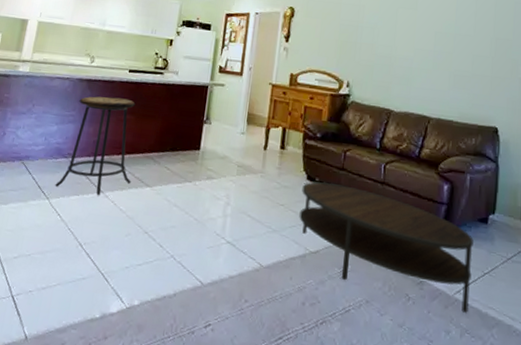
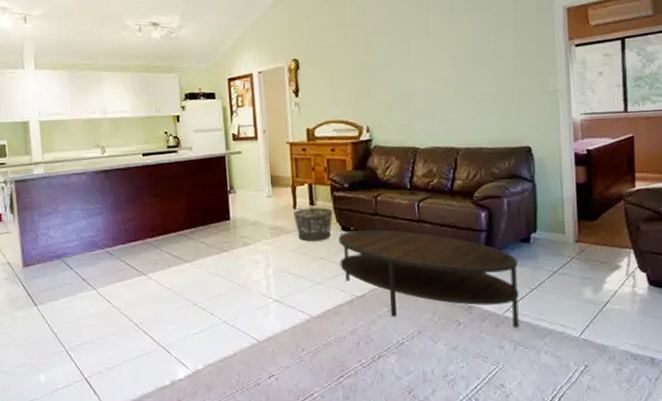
bar stool: present [55,96,135,196] -> none [98,183,170,279]
basket: none [263,150,302,187] -> present [293,207,333,241]

